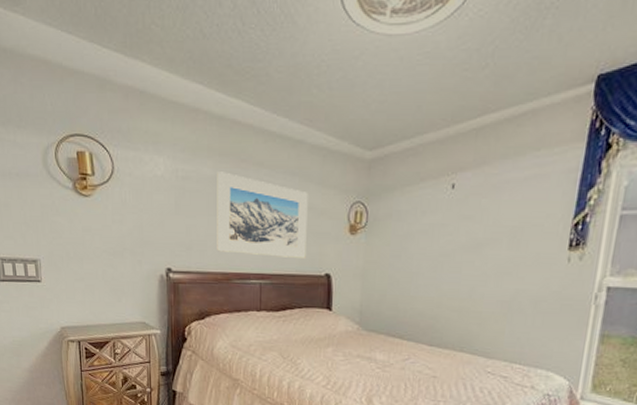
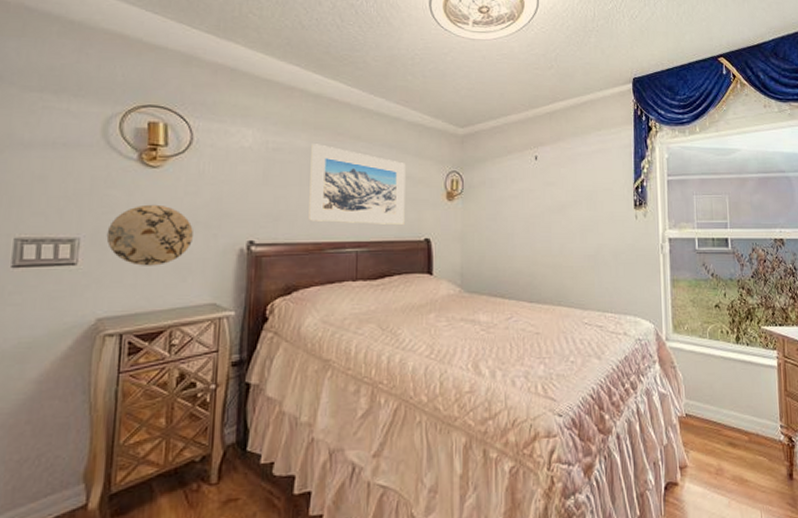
decorative plate: none [58,231,123,287] -> present [106,204,193,266]

